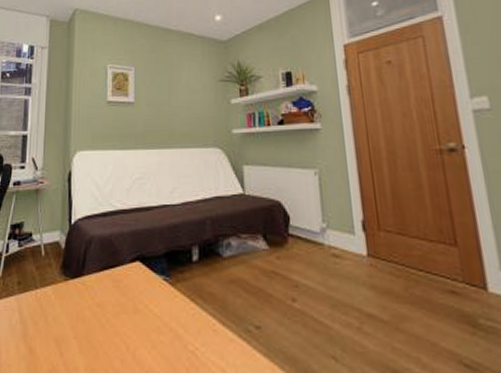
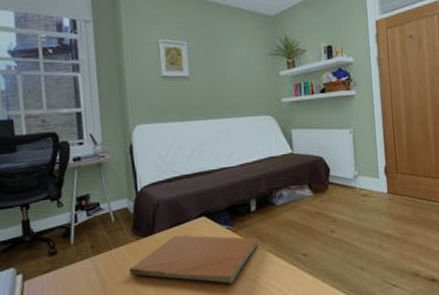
book: none [53,281,201,352] -> present [130,235,259,284]

